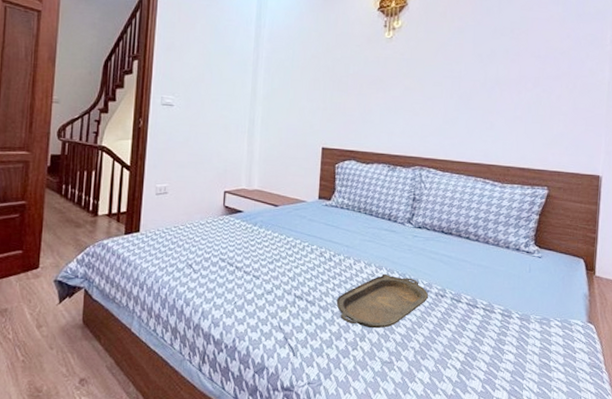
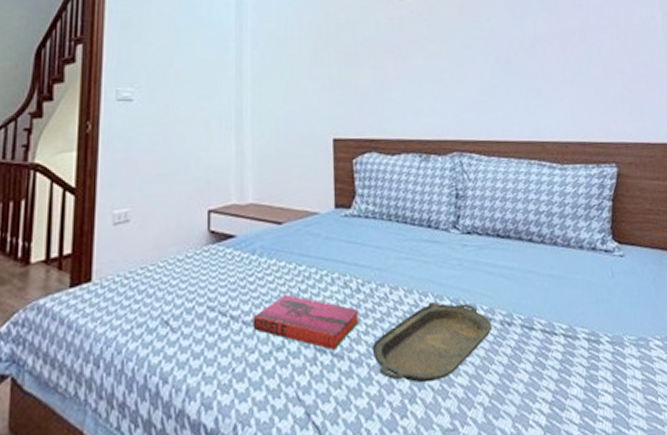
hardback book: none [251,256,330,298] -> present [252,294,359,350]

